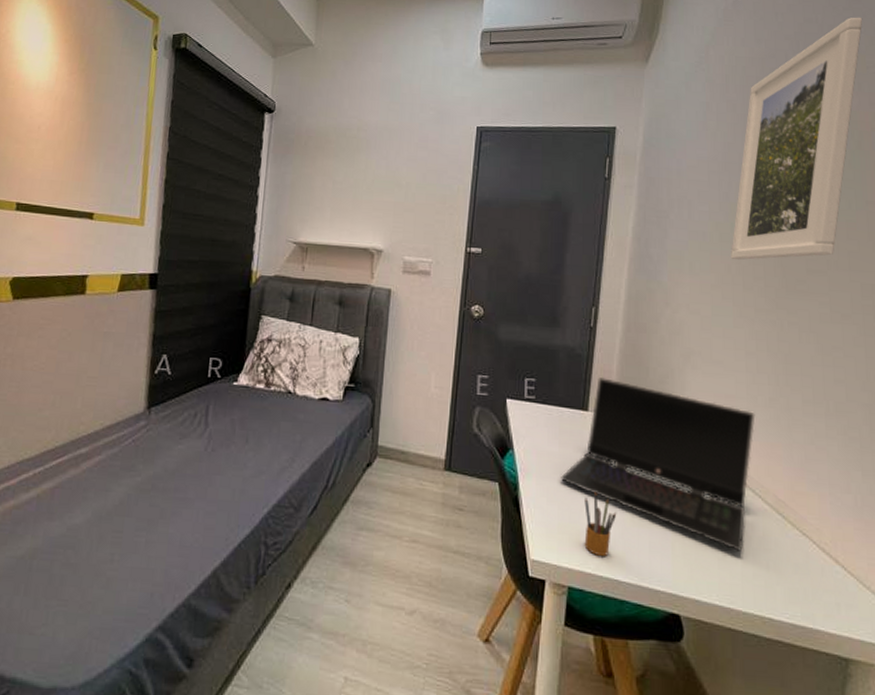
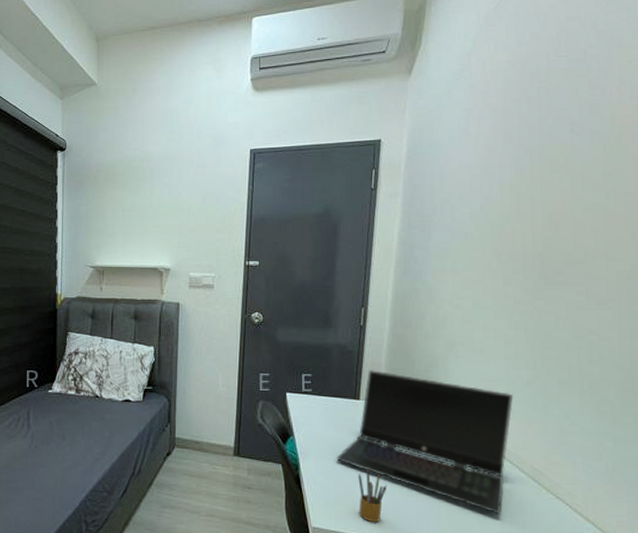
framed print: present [731,17,863,260] -> none [491,10,626,256]

